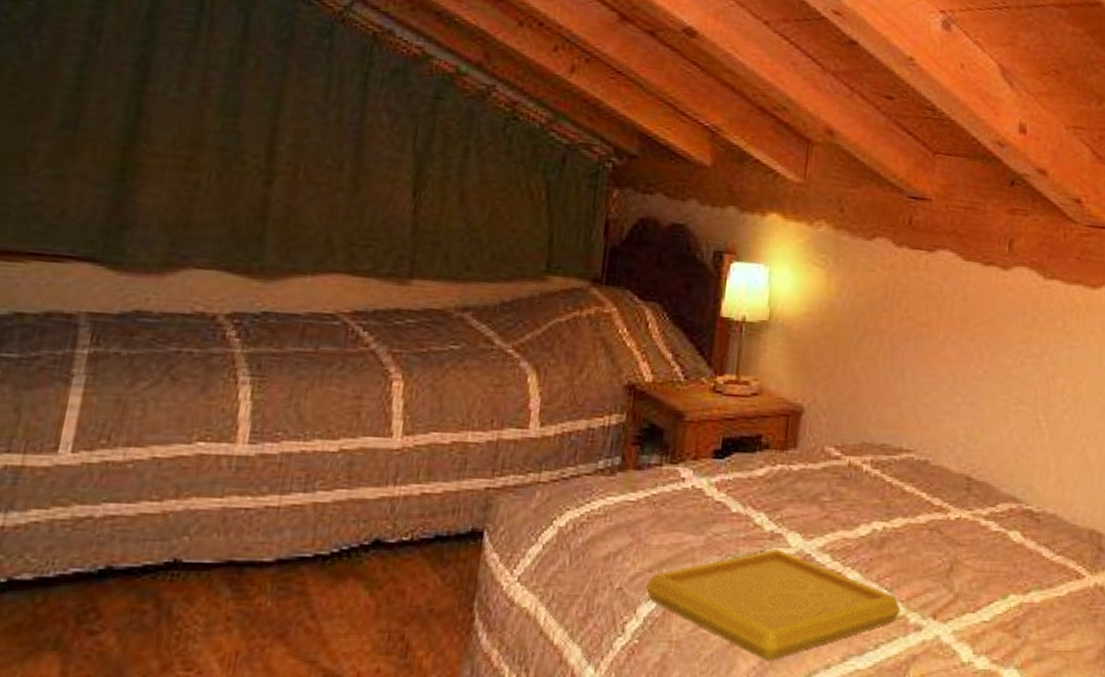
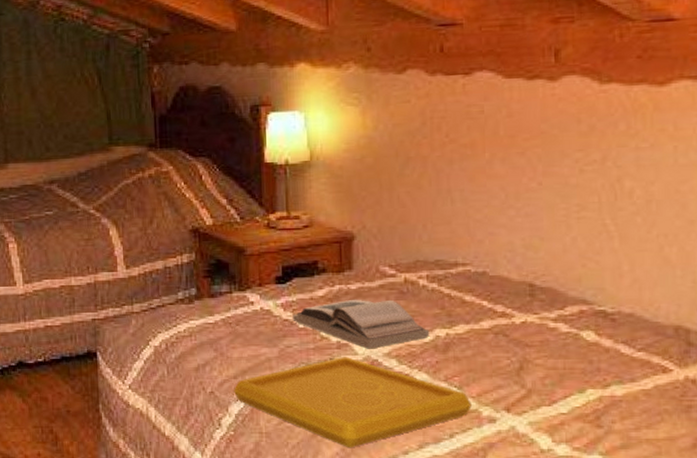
book: none [726,481,867,542] -> present [293,299,430,349]

